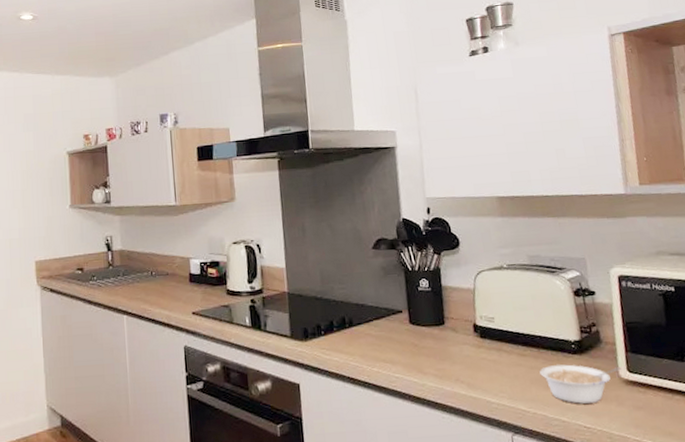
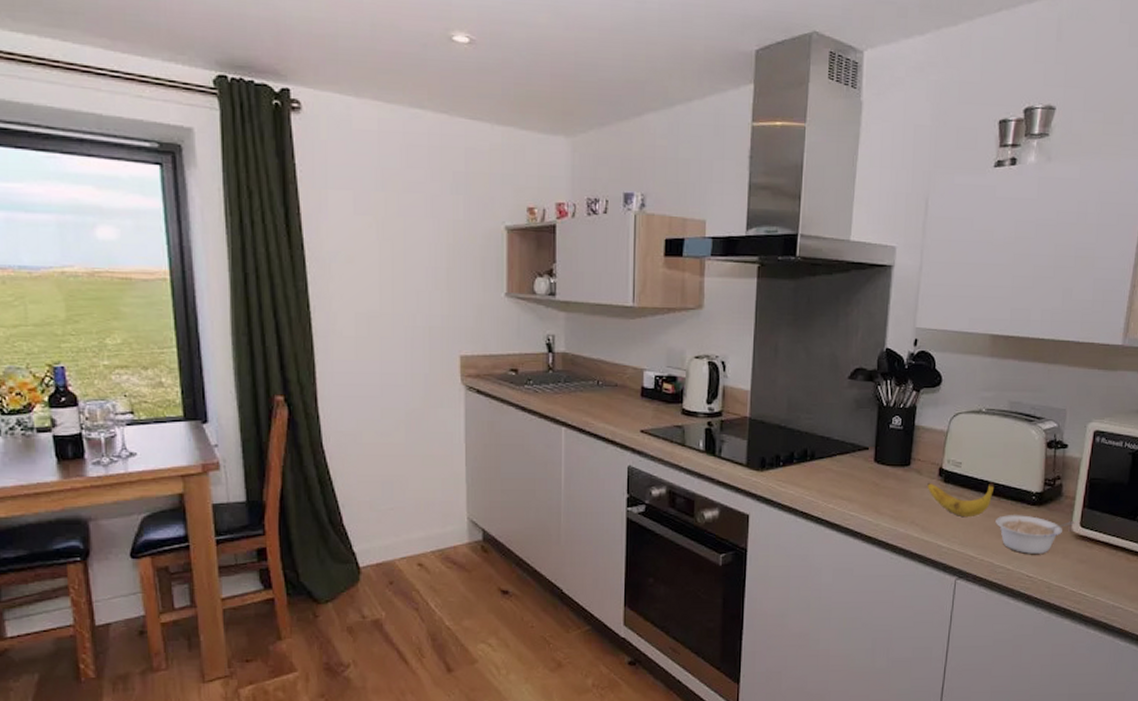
banana: none [464,334,532,371] -> present [927,482,995,518]

